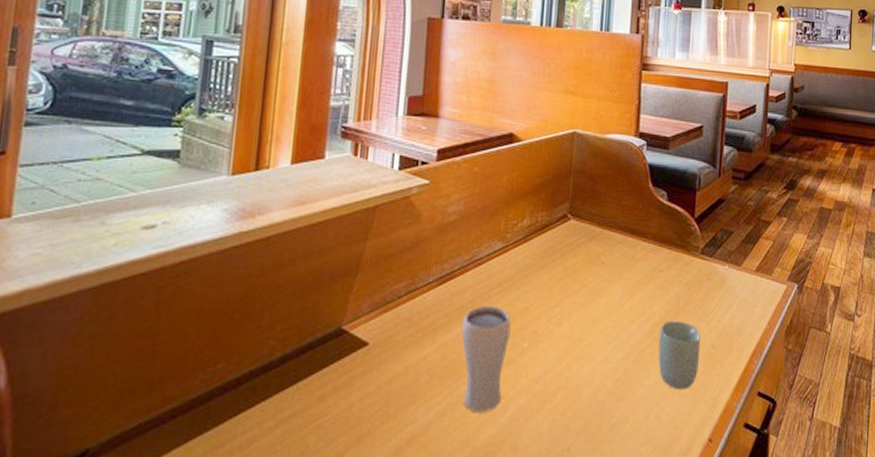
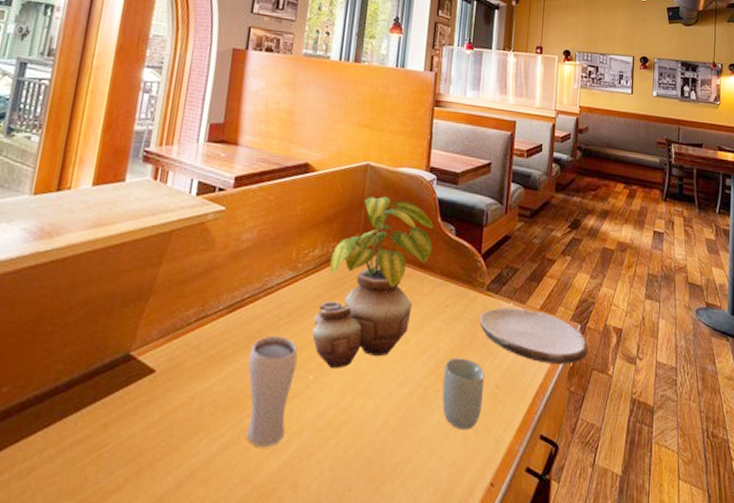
potted plant: none [525,164,645,336] -> present [312,196,434,370]
plate: none [695,271,806,324] -> present [480,308,588,364]

